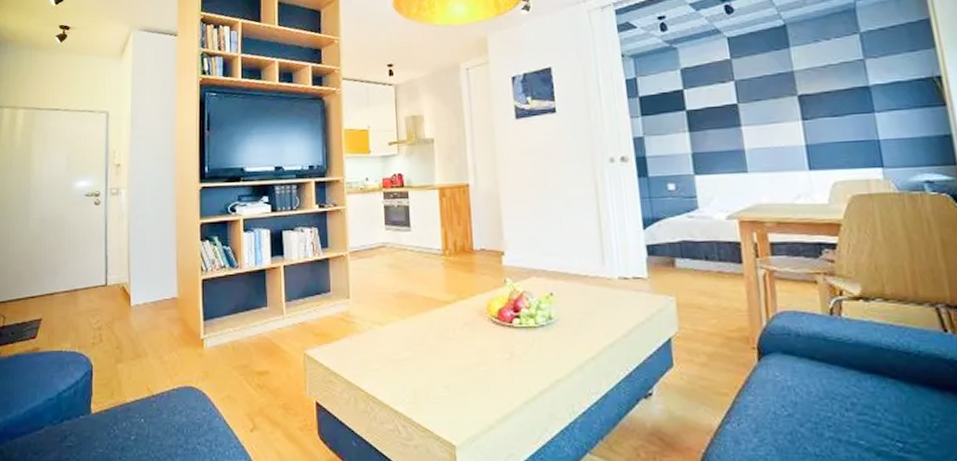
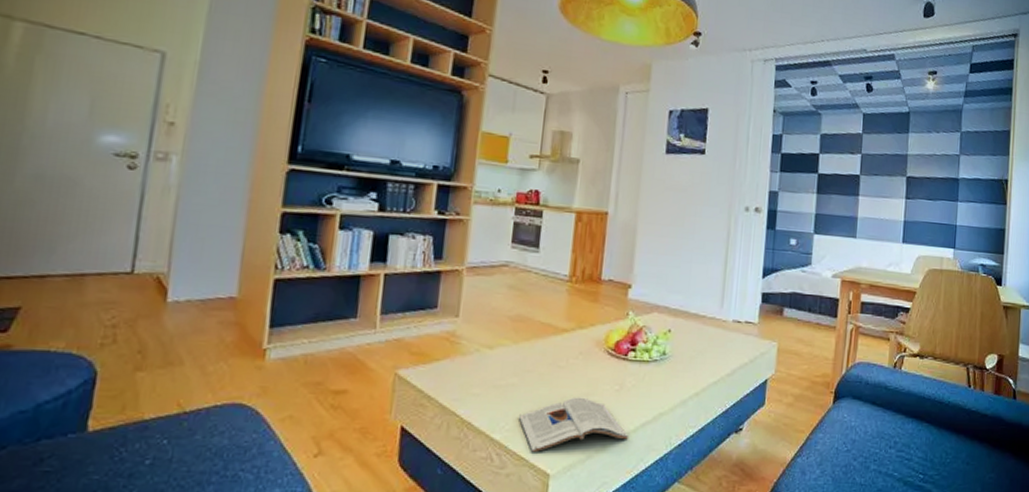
magazine: none [418,367,527,425] -> present [519,397,628,453]

